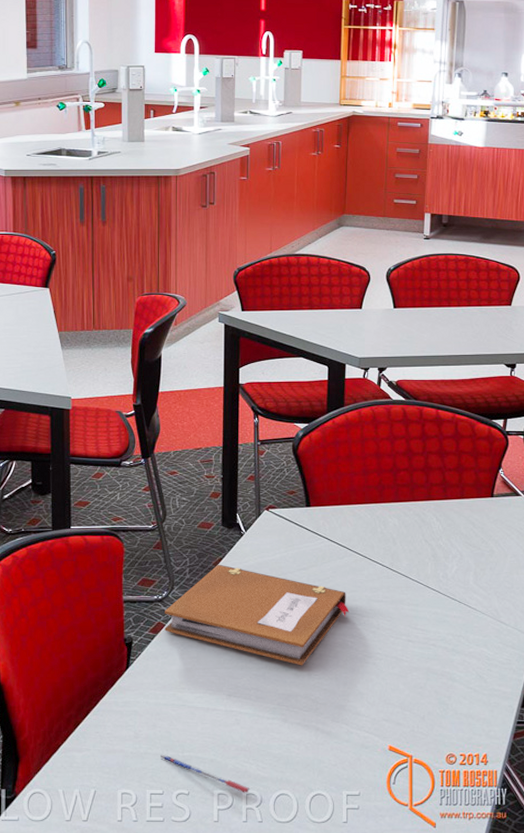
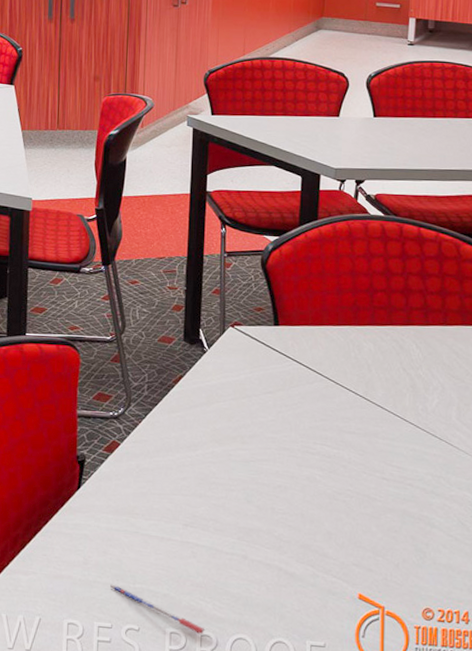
notebook: present [165,564,350,666] -> none [119,382,319,498]

